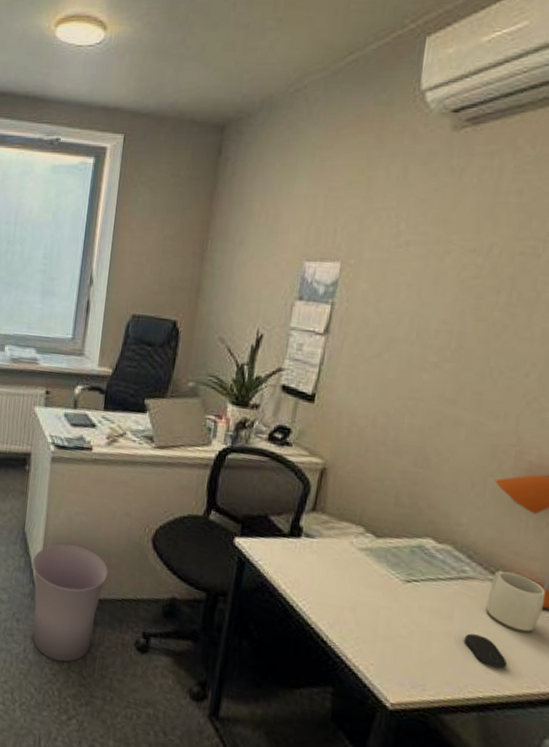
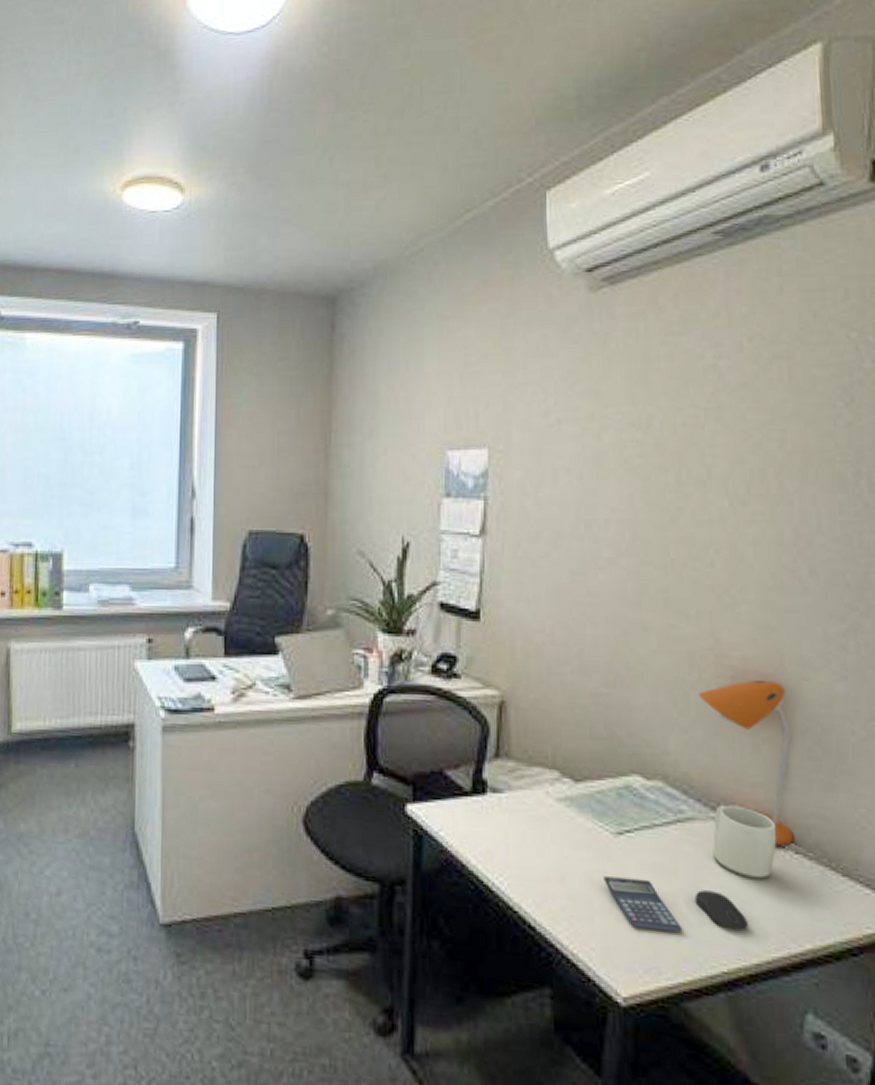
waste bin: present [32,544,108,662] -> none [148,842,250,1010]
calculator: none [389,612,450,663] -> present [604,876,683,933]

